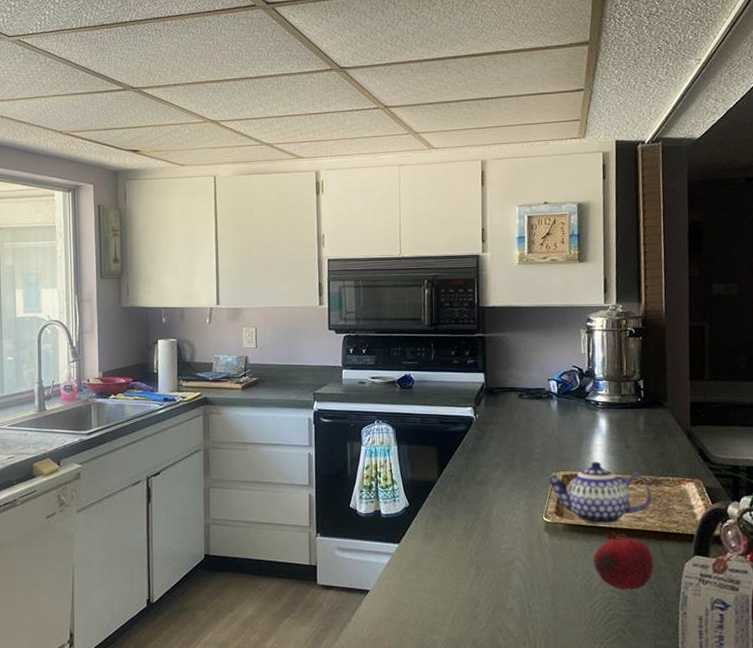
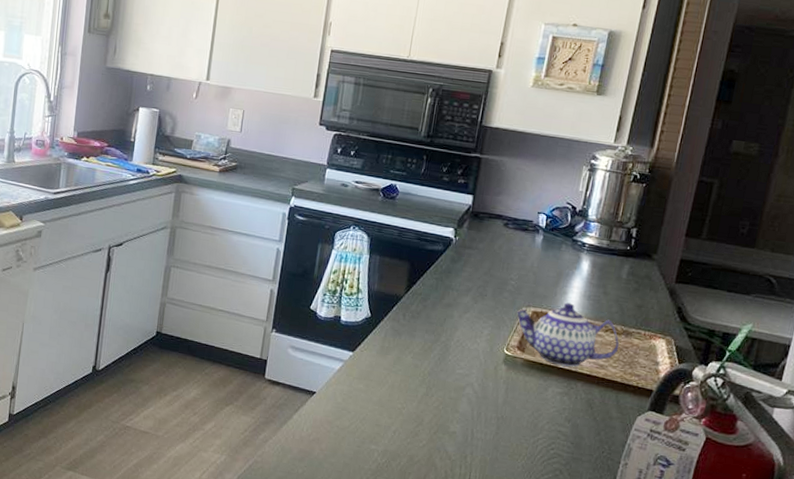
fruit: present [593,532,654,590] -> none [545,374,607,434]

